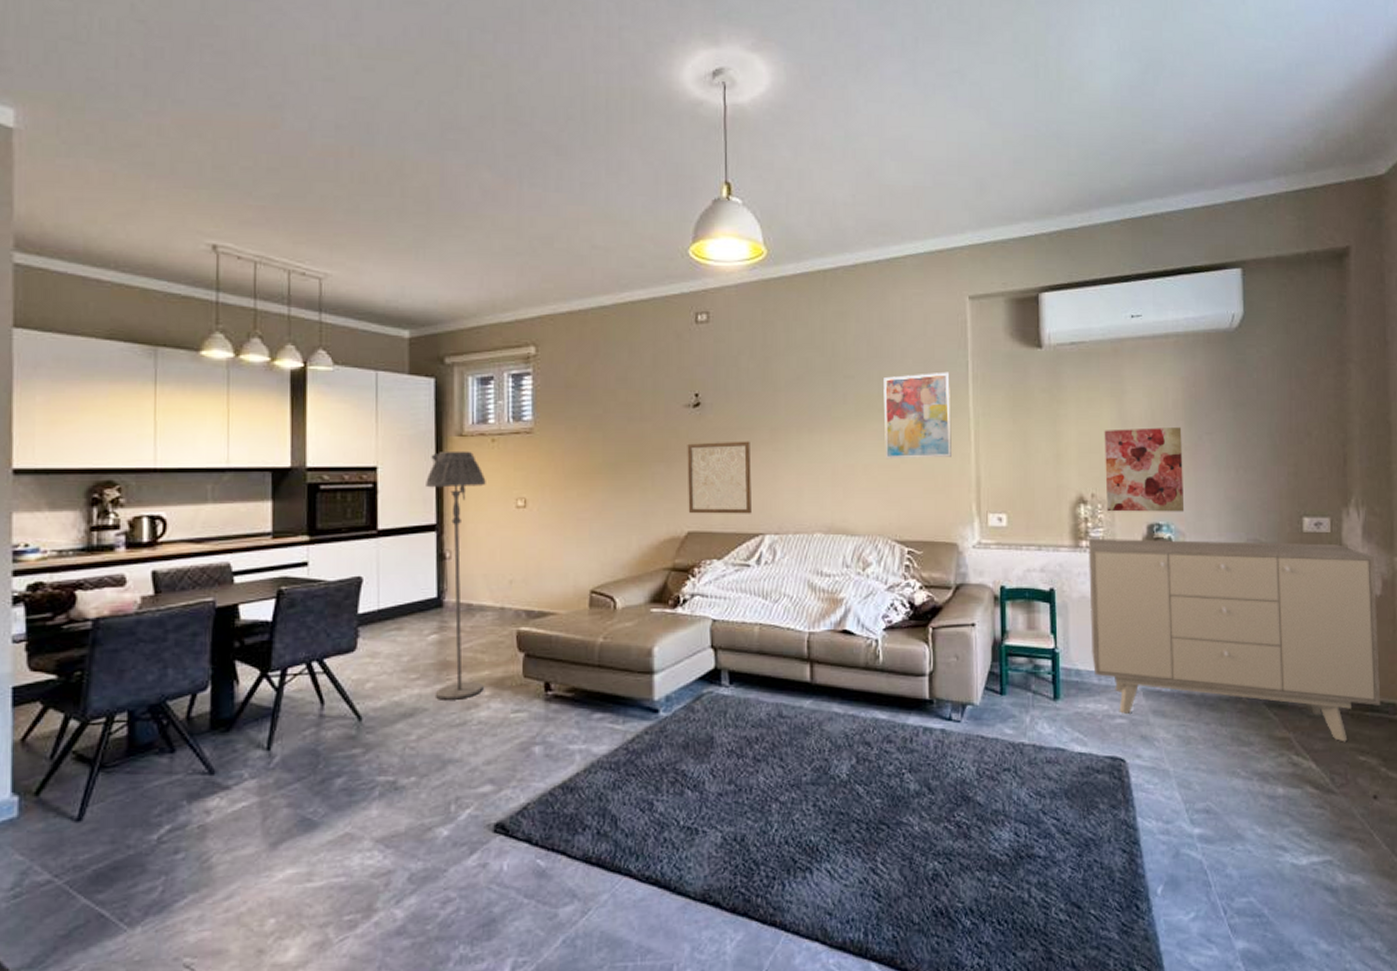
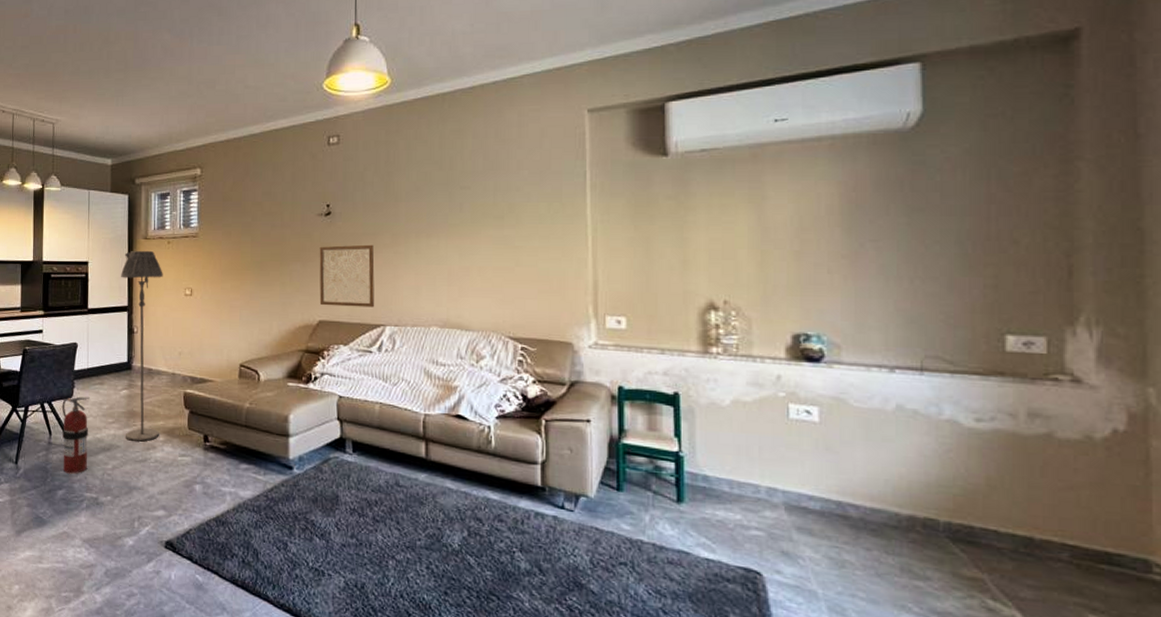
fire extinguisher: none [340,648,382,754] -> present [62,396,90,474]
wall art: present [883,372,951,460] -> none [499,181,568,263]
sideboard: present [1088,538,1381,742] -> none [719,344,1124,595]
wall art: present [1104,426,1185,512] -> none [739,233,841,323]

